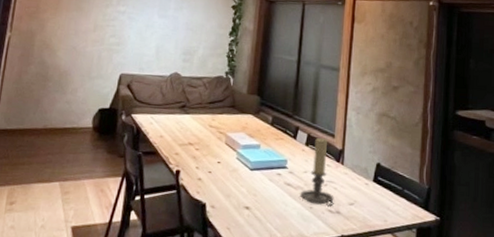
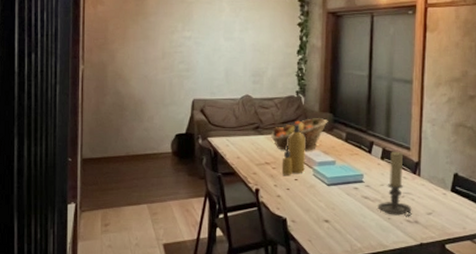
fruit basket: none [197,100,255,133] -> present [271,118,328,151]
bottle: none [204,104,232,158] -> present [281,124,306,175]

